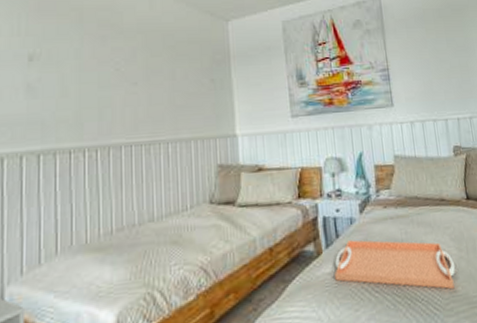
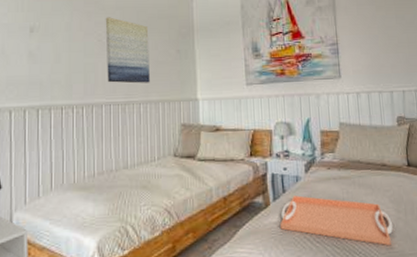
wall art: none [124,42,179,120] -> present [105,17,150,84]

